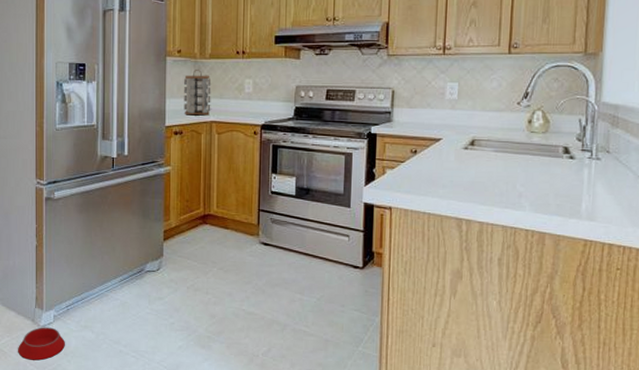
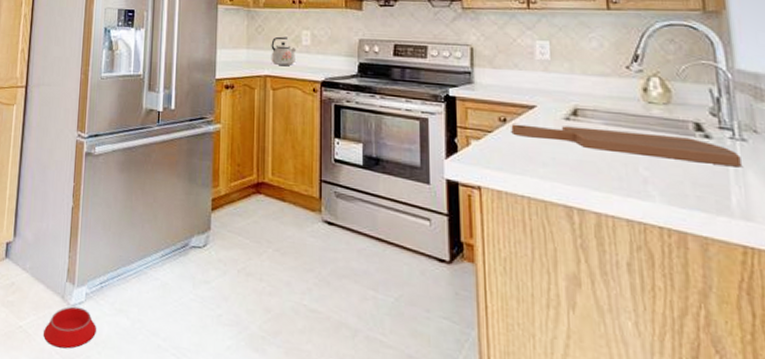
spice rack: present [184,68,212,116] -> none [236,18,266,69]
kettle: none [216,85,239,113] -> present [271,36,296,66]
cutting board: none [420,154,594,181] -> present [511,124,742,168]

